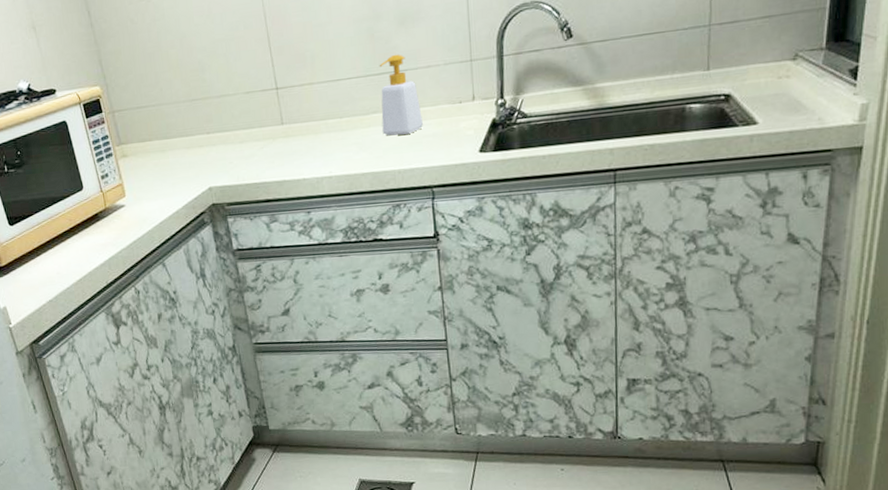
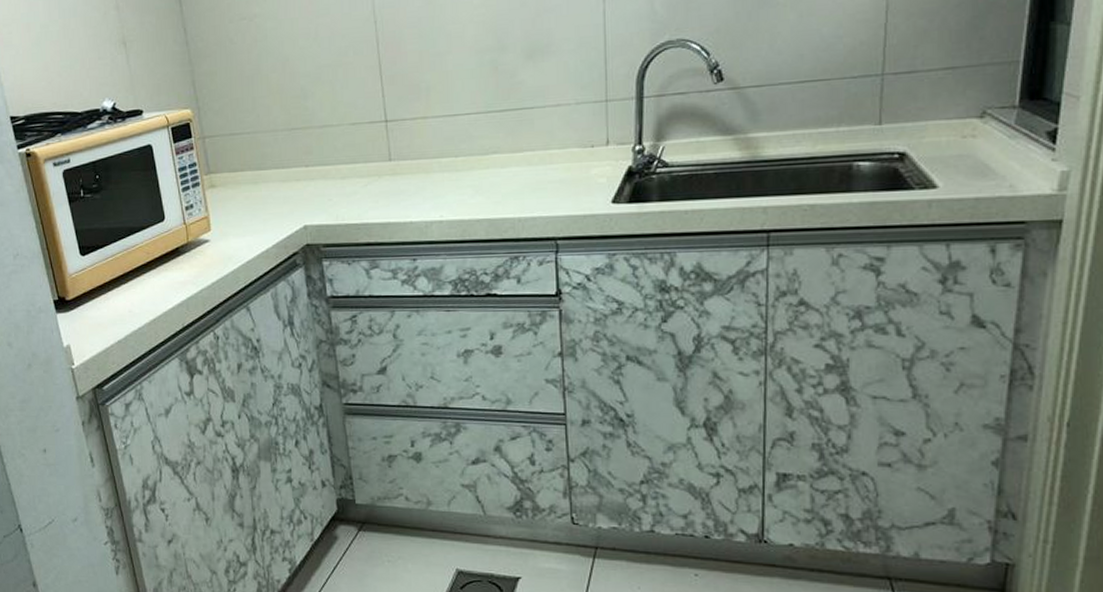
soap bottle: present [379,54,423,136] -> none [502,90,549,180]

